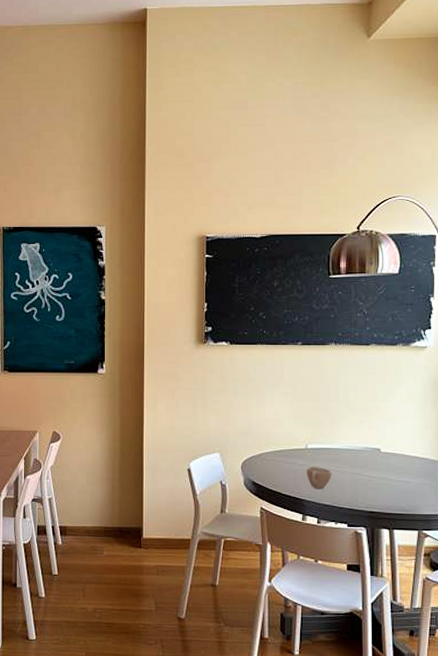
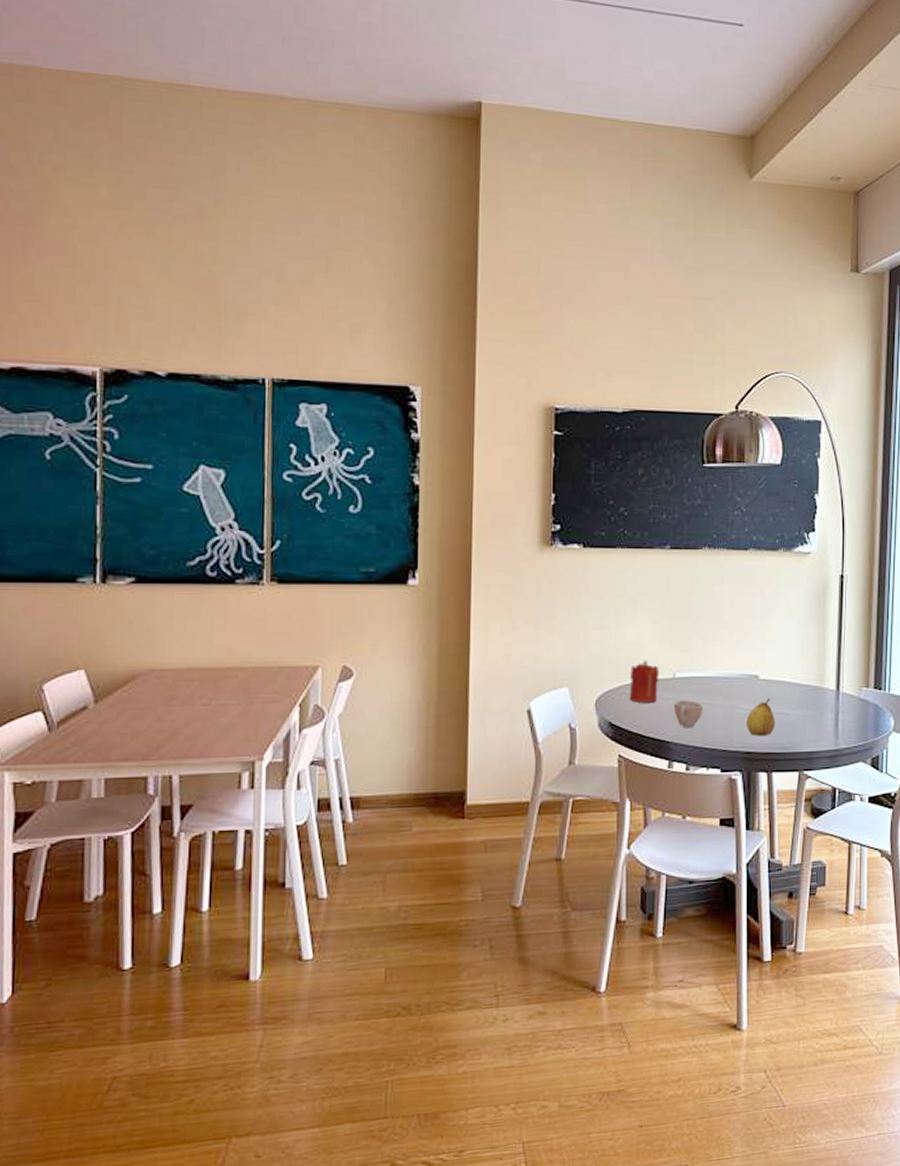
candle: none [269,433,294,467] -> present [629,660,660,703]
fruit: none [370,468,396,499] -> present [747,699,775,736]

